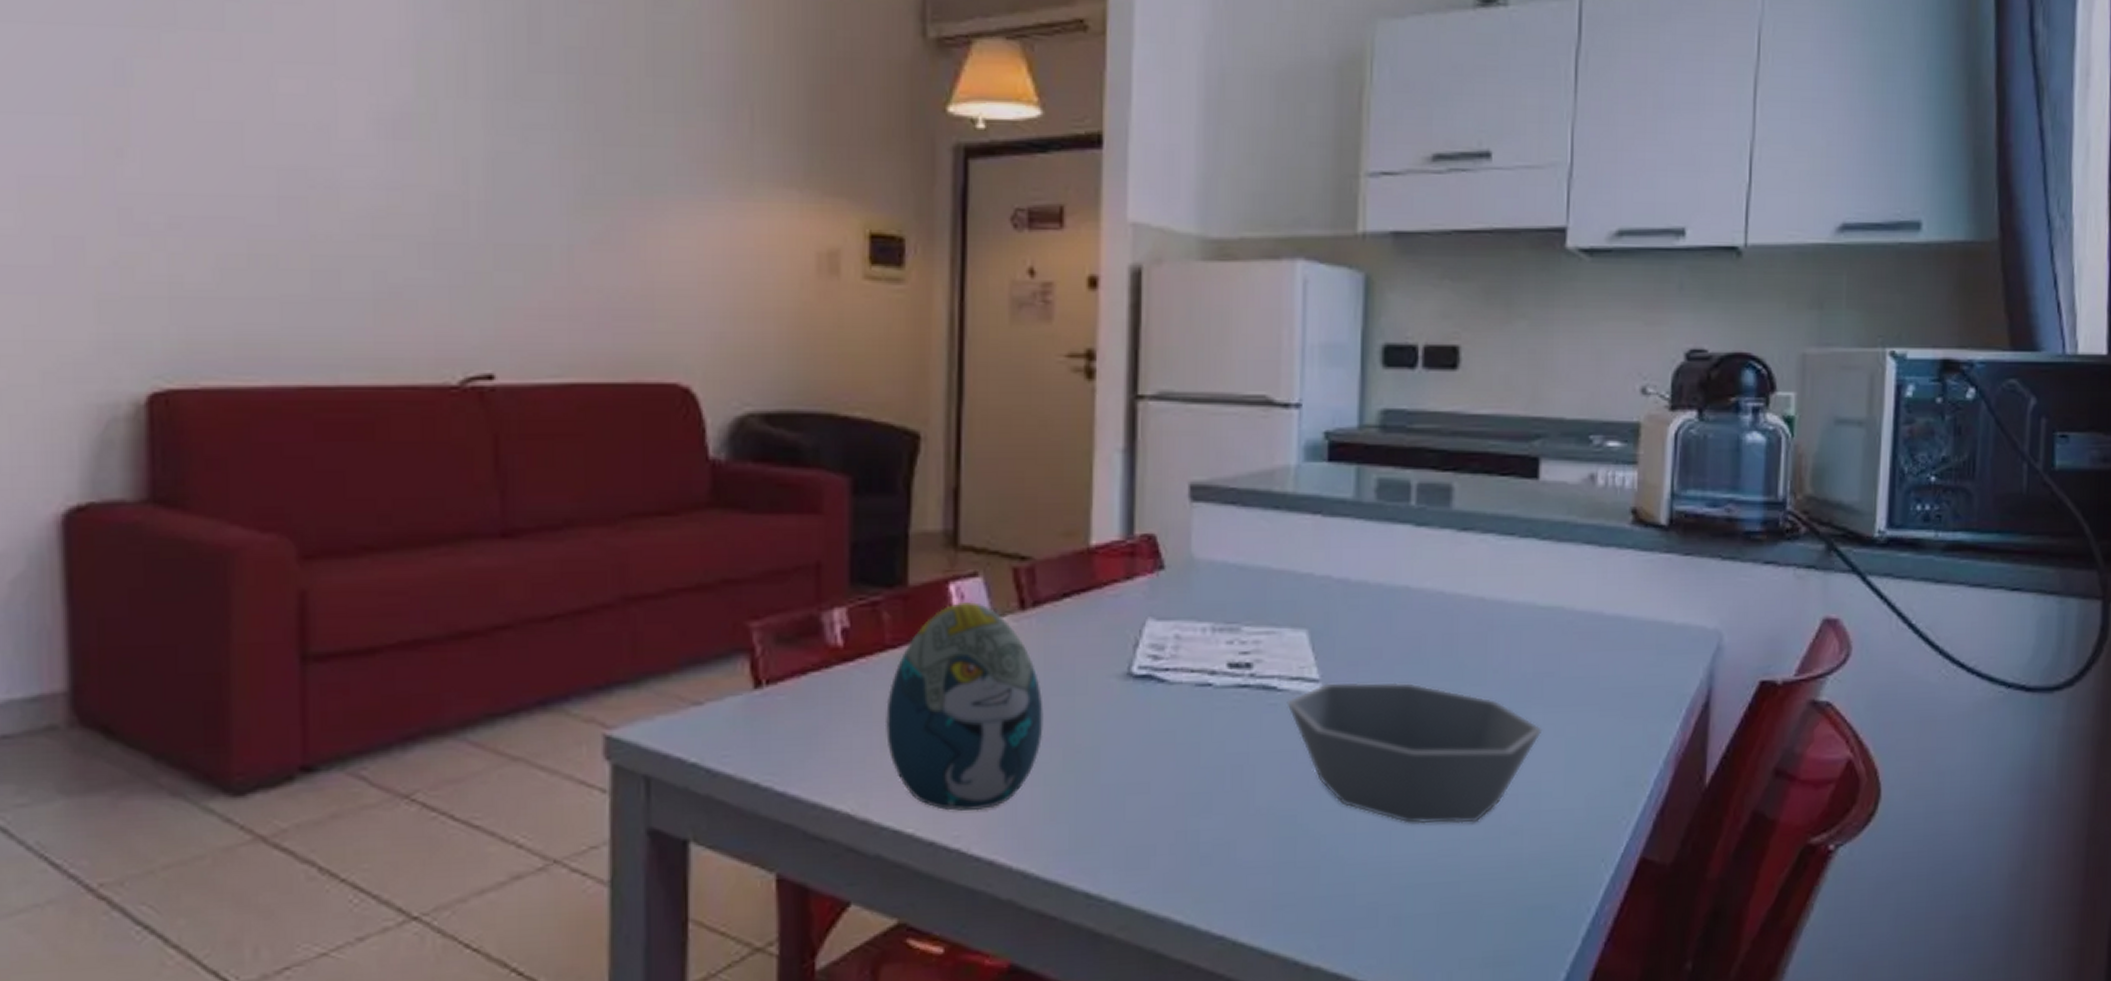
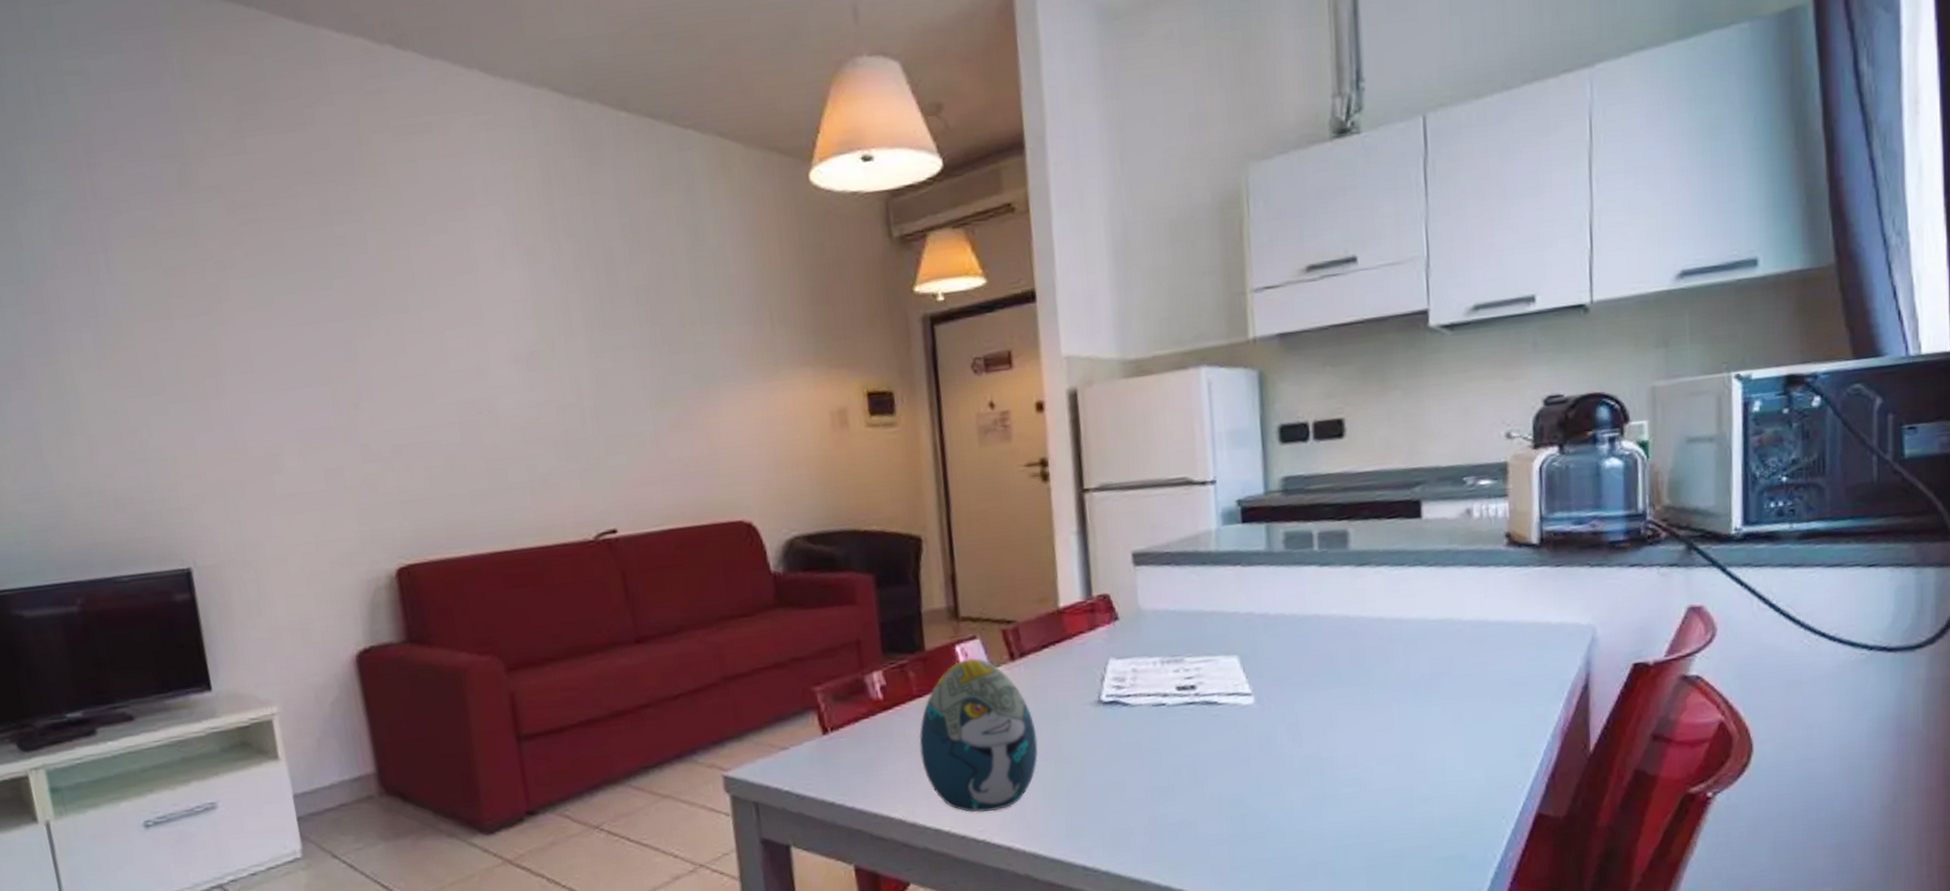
bowl: present [1286,682,1543,824] -> none [1226,689,1443,799]

